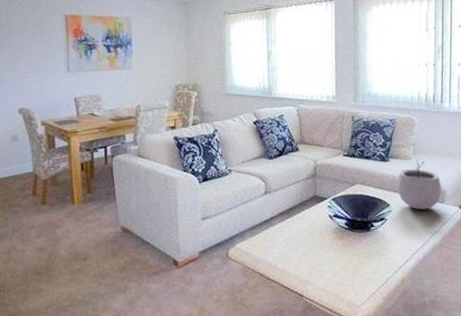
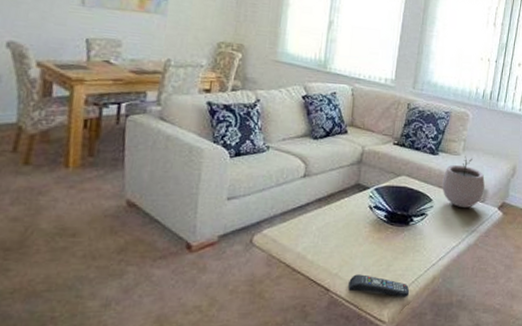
remote control: none [320,280,381,300] -> present [348,274,410,297]

